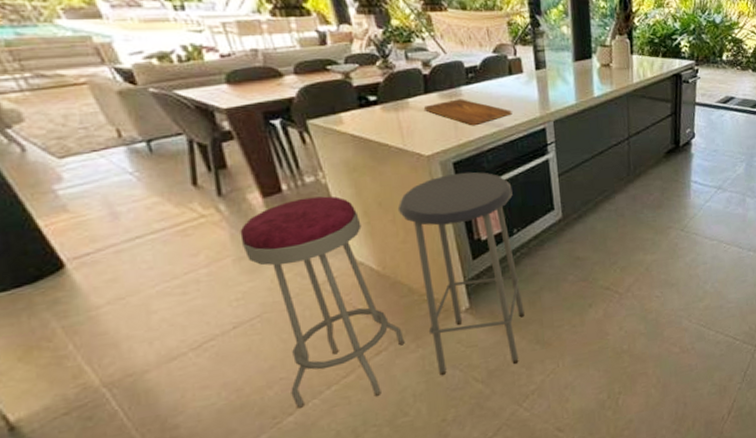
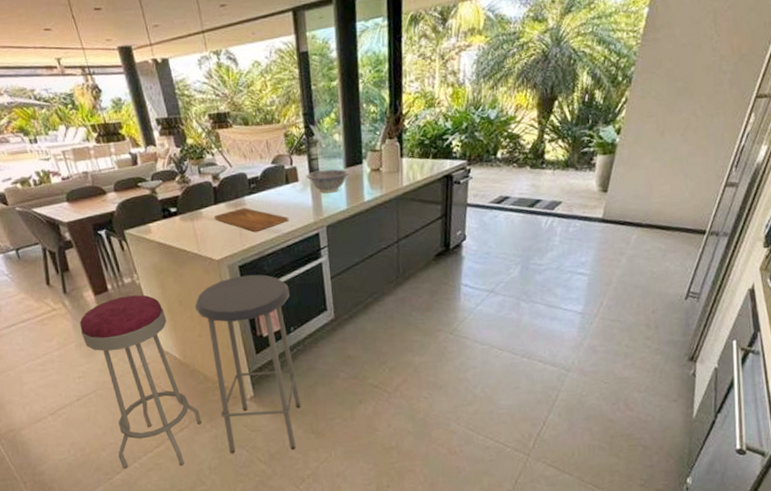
decorative bowl: none [531,62,579,87] -> present [306,169,350,194]

